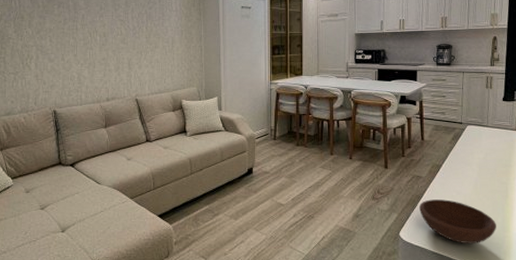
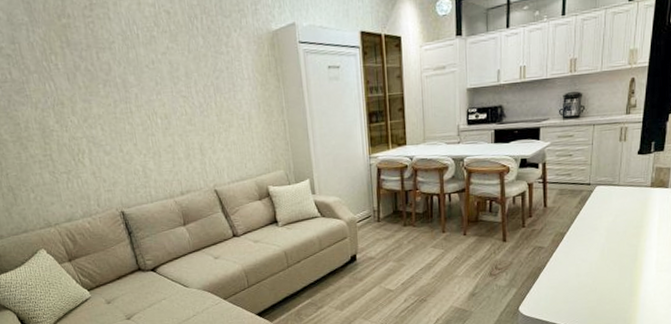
bowl: present [419,199,496,243] -> none [541,269,623,312]

